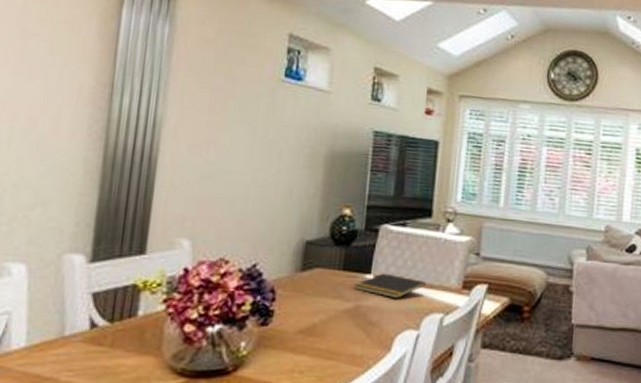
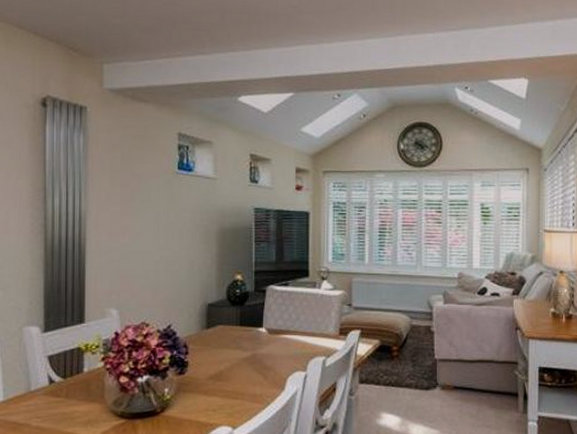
notepad: present [354,273,427,299] -> none [250,326,309,347]

